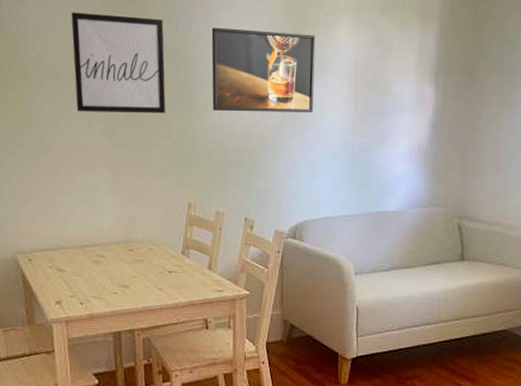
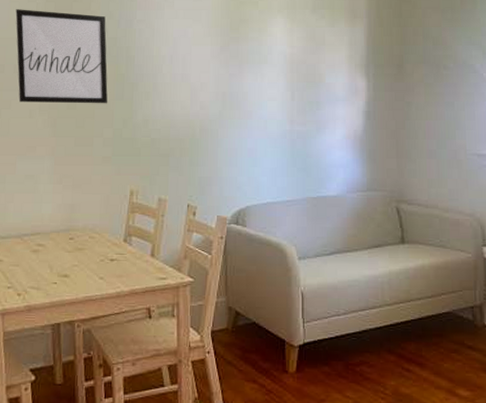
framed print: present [211,27,316,113] -> none [152,24,252,103]

